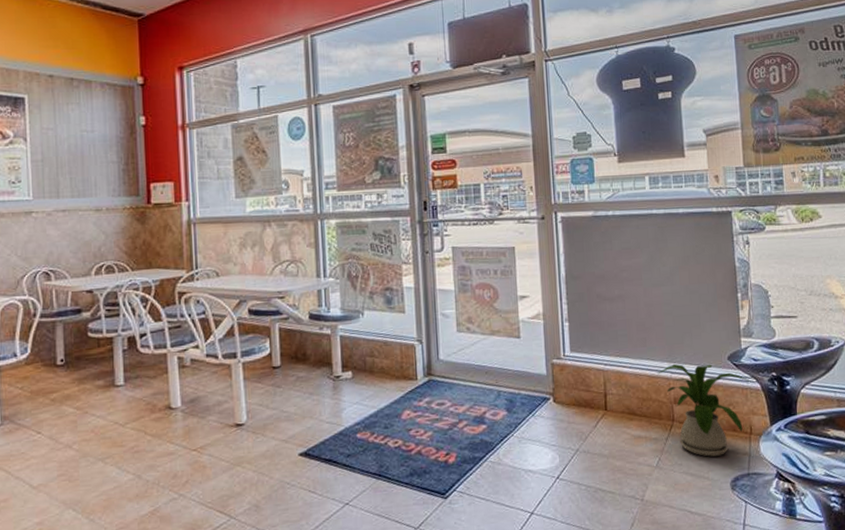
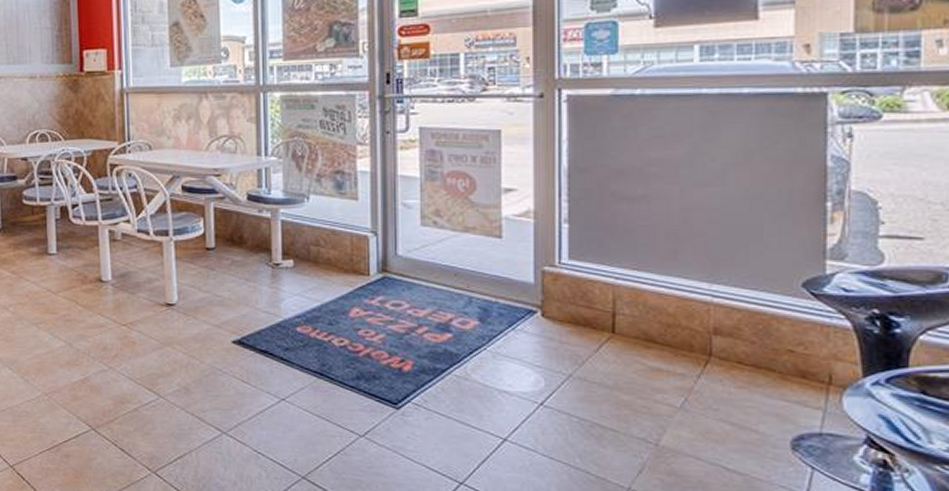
house plant: present [657,363,751,457] -> none [690,285,837,406]

